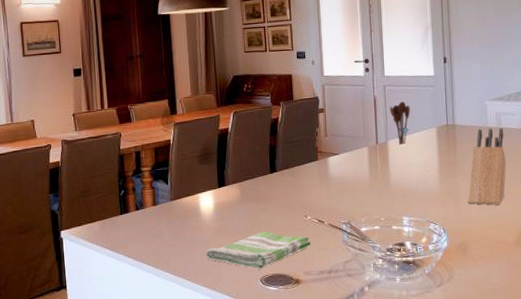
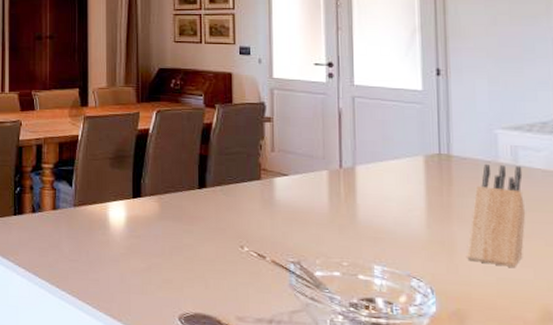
dish towel: present [206,231,311,269] -> none [112,258,246,304]
utensil holder: present [390,101,410,145] -> none [360,118,388,173]

